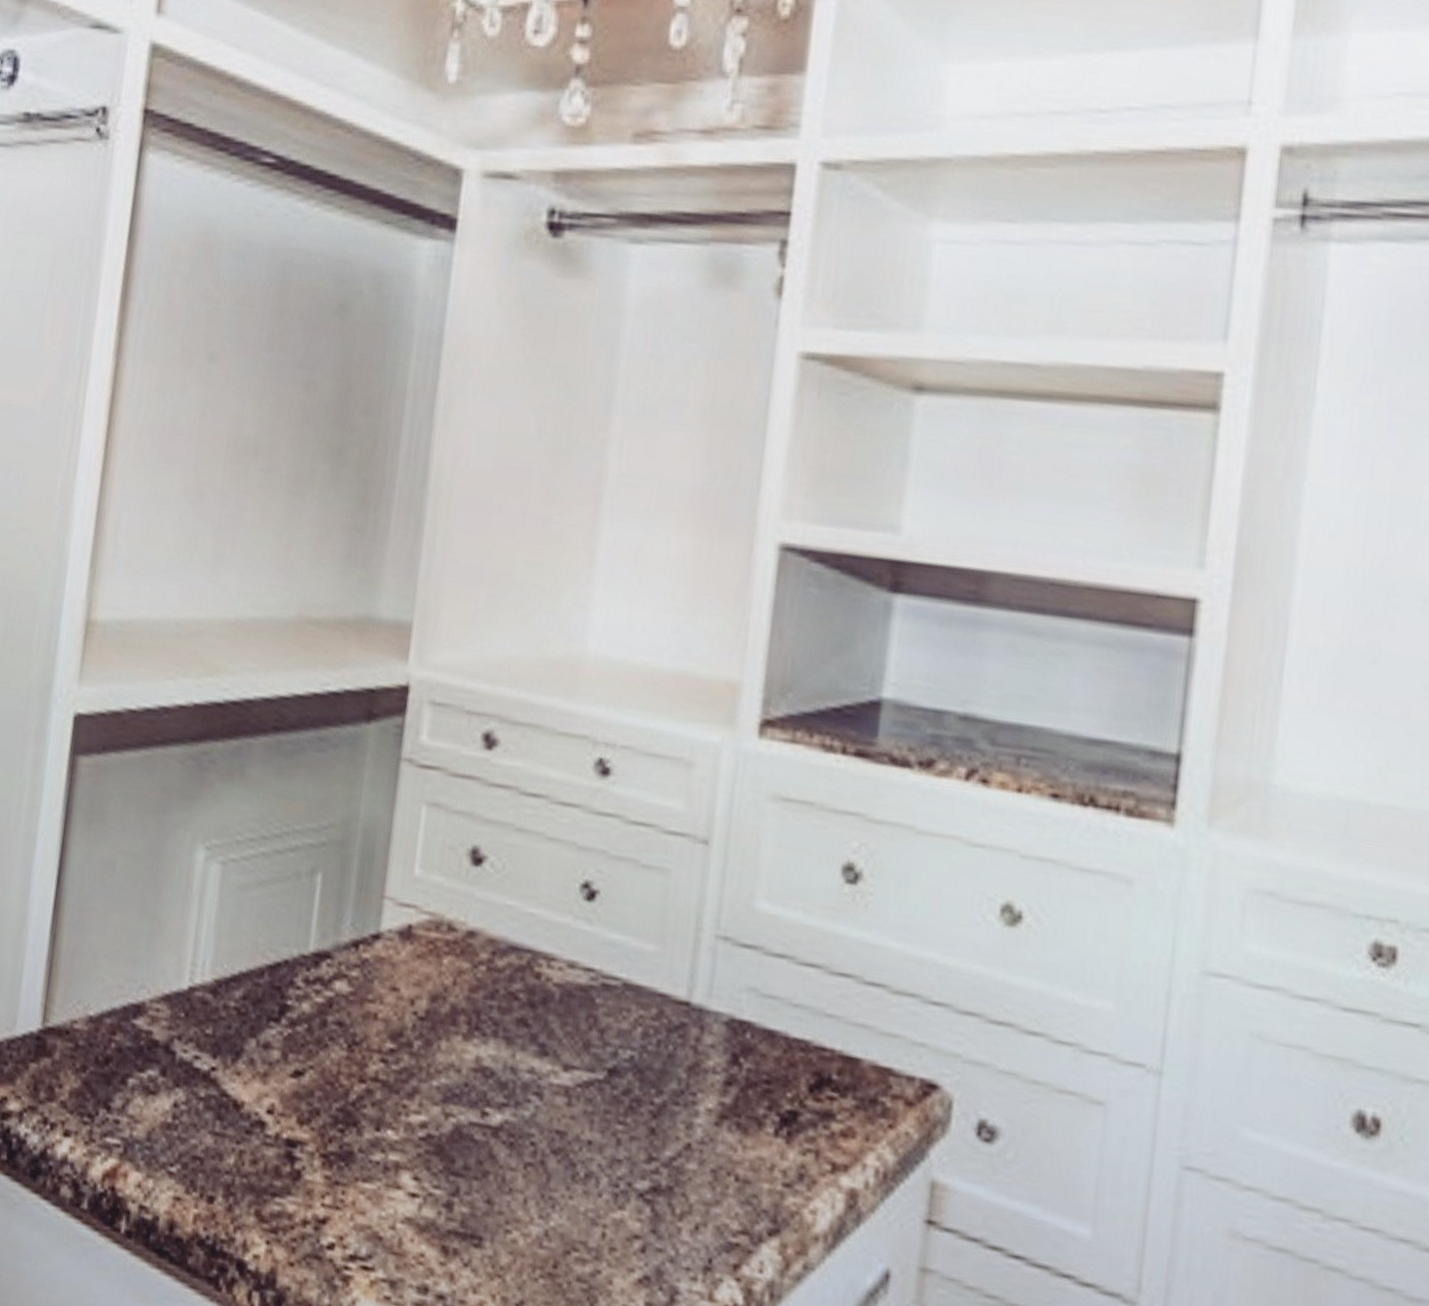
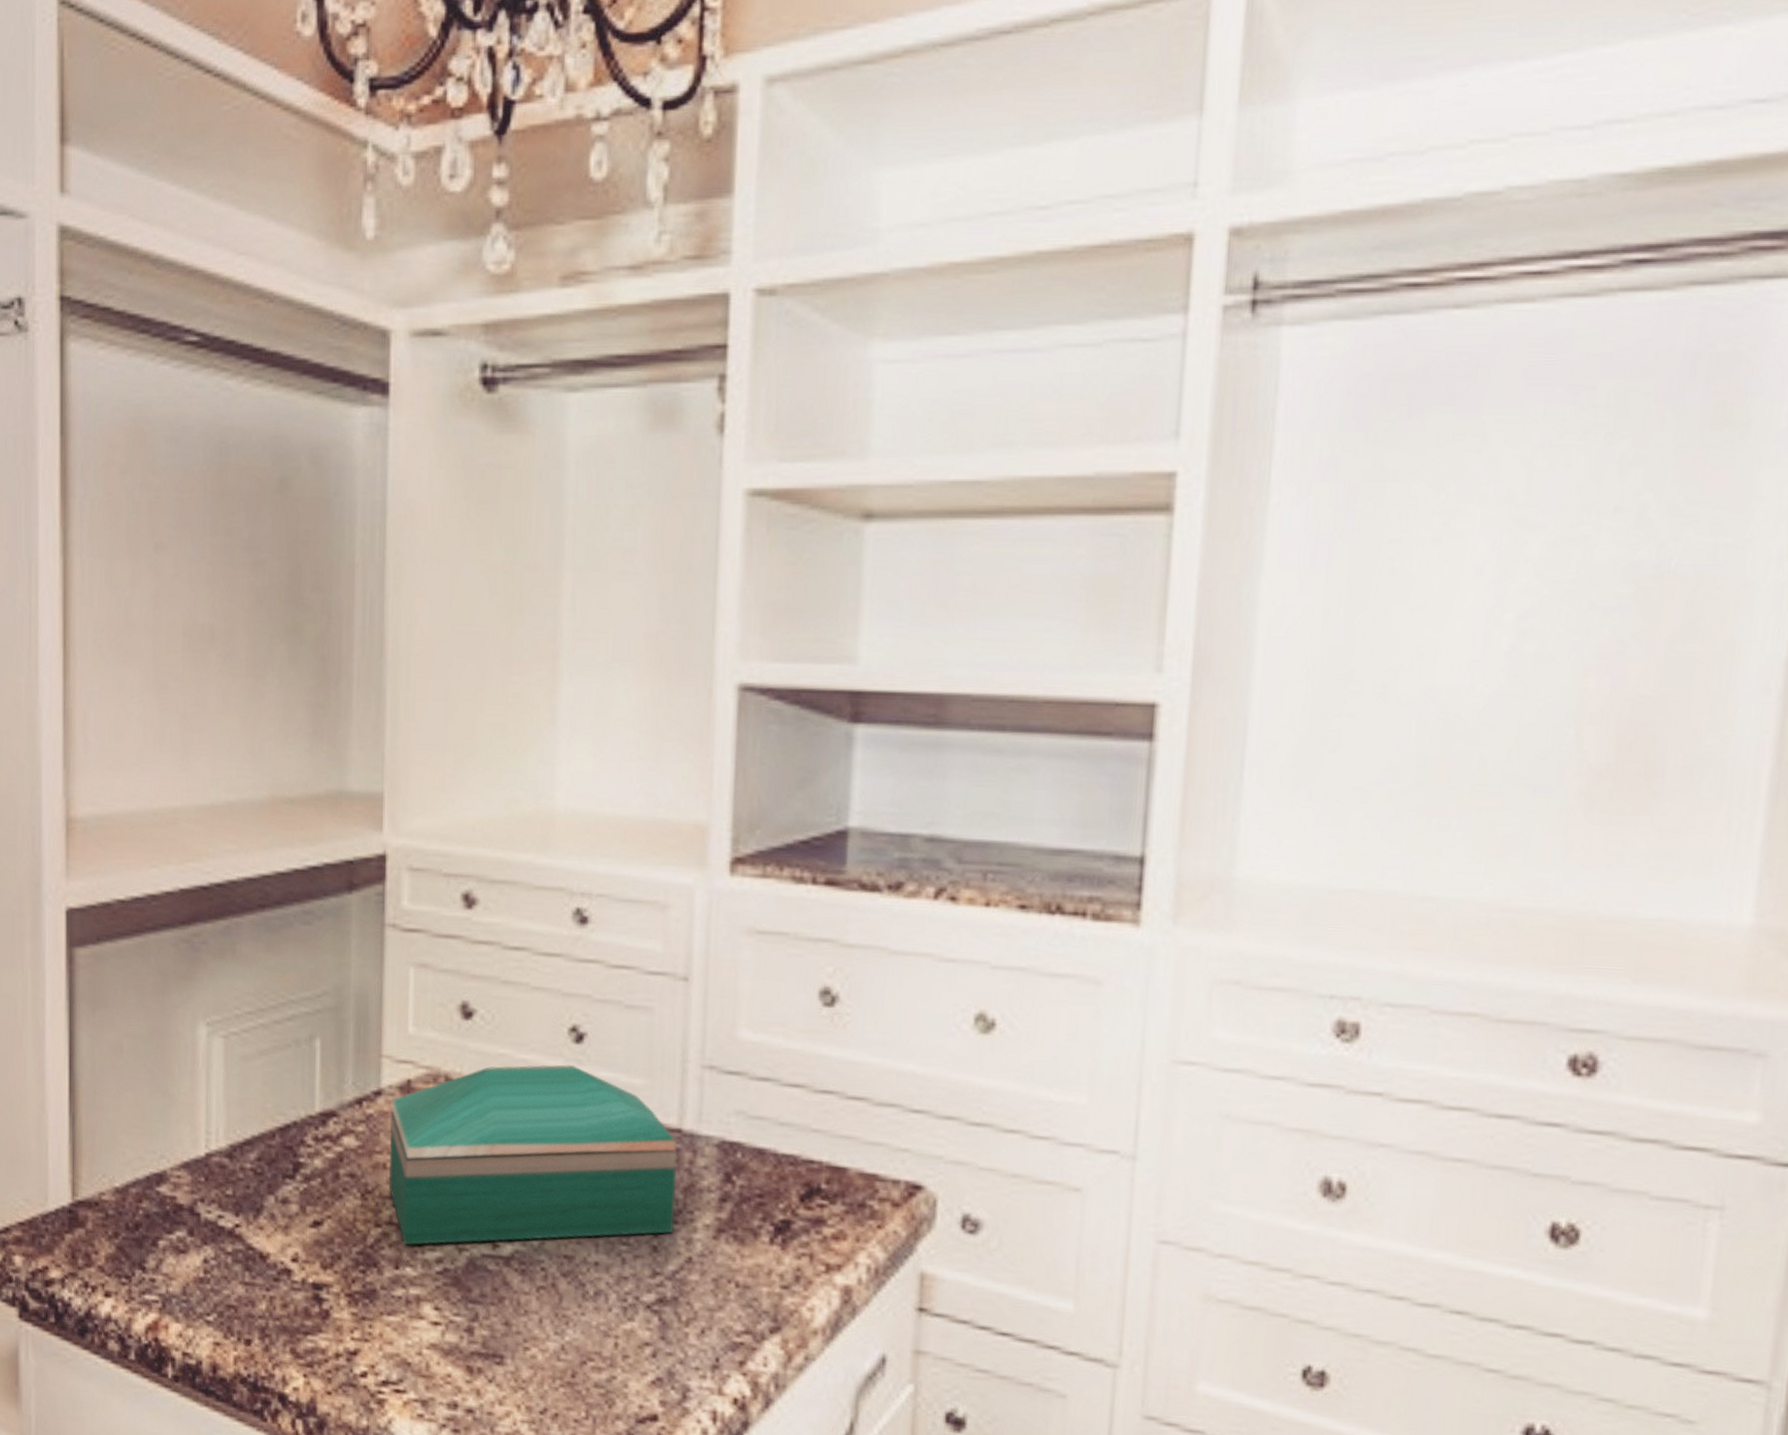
jewelry box: none [378,918,684,1116] -> present [389,1064,677,1245]

